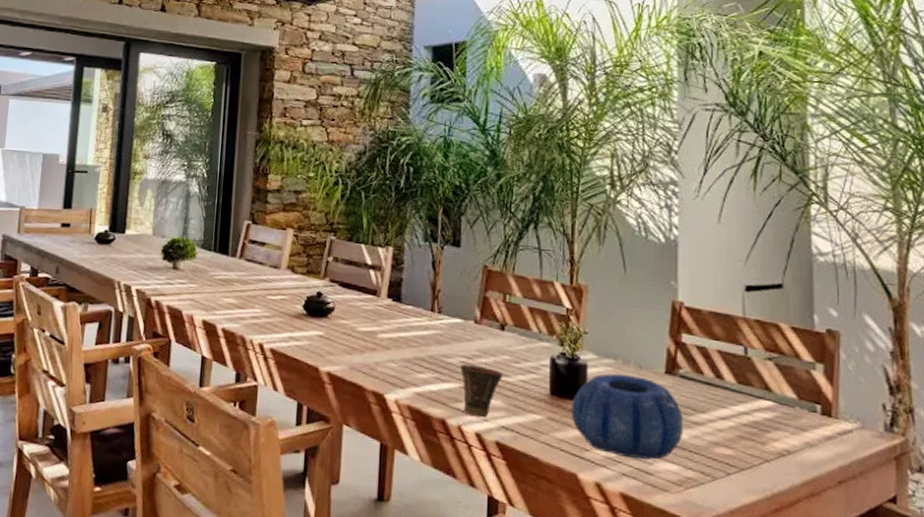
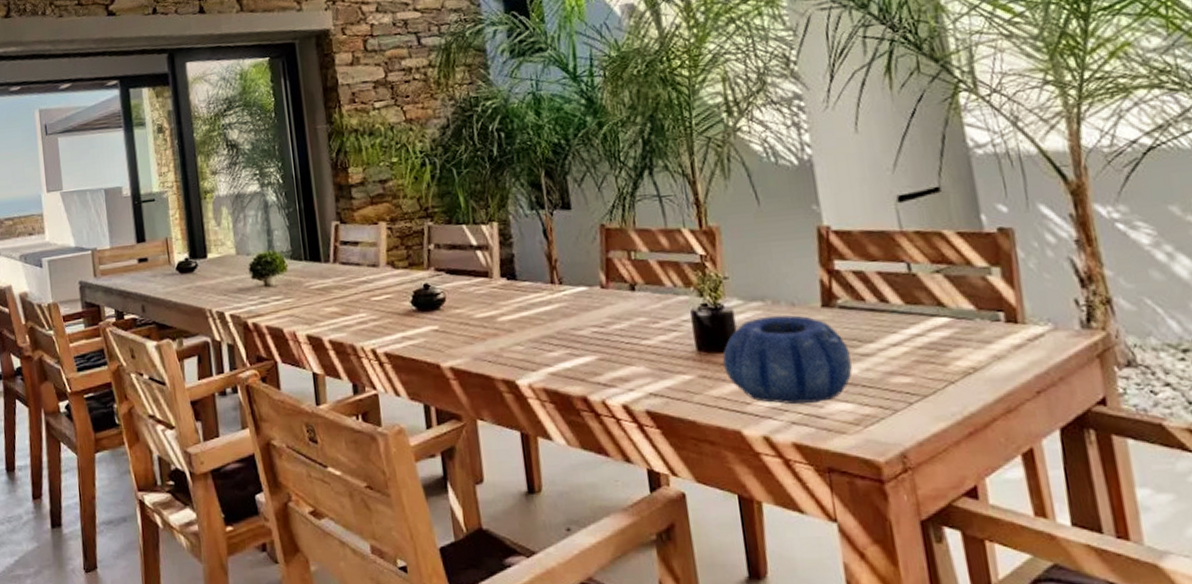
cup: present [460,364,503,418] -> none [593,333,642,388]

